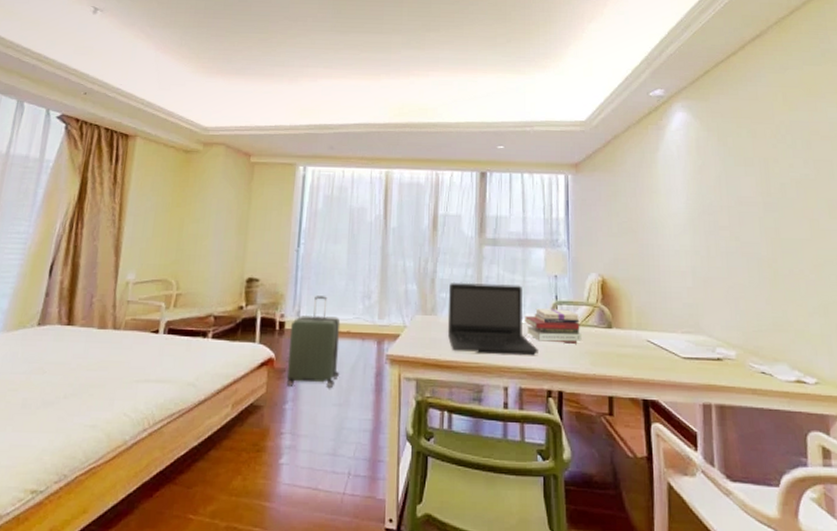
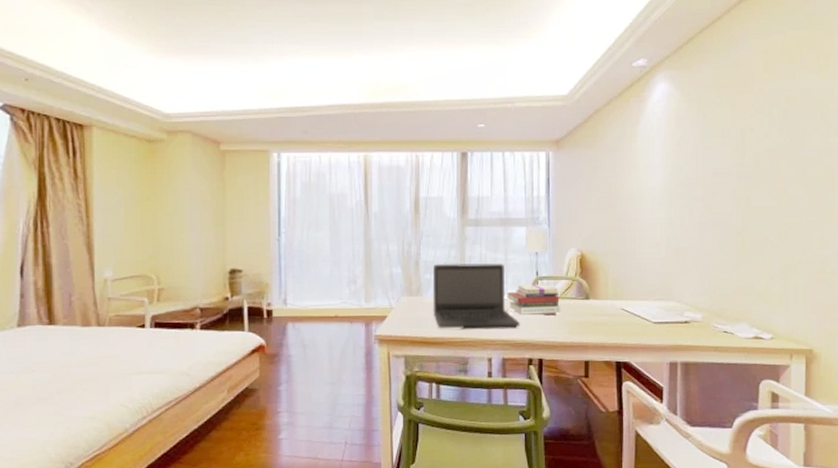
suitcase: present [286,296,341,389] -> none [278,283,330,370]

